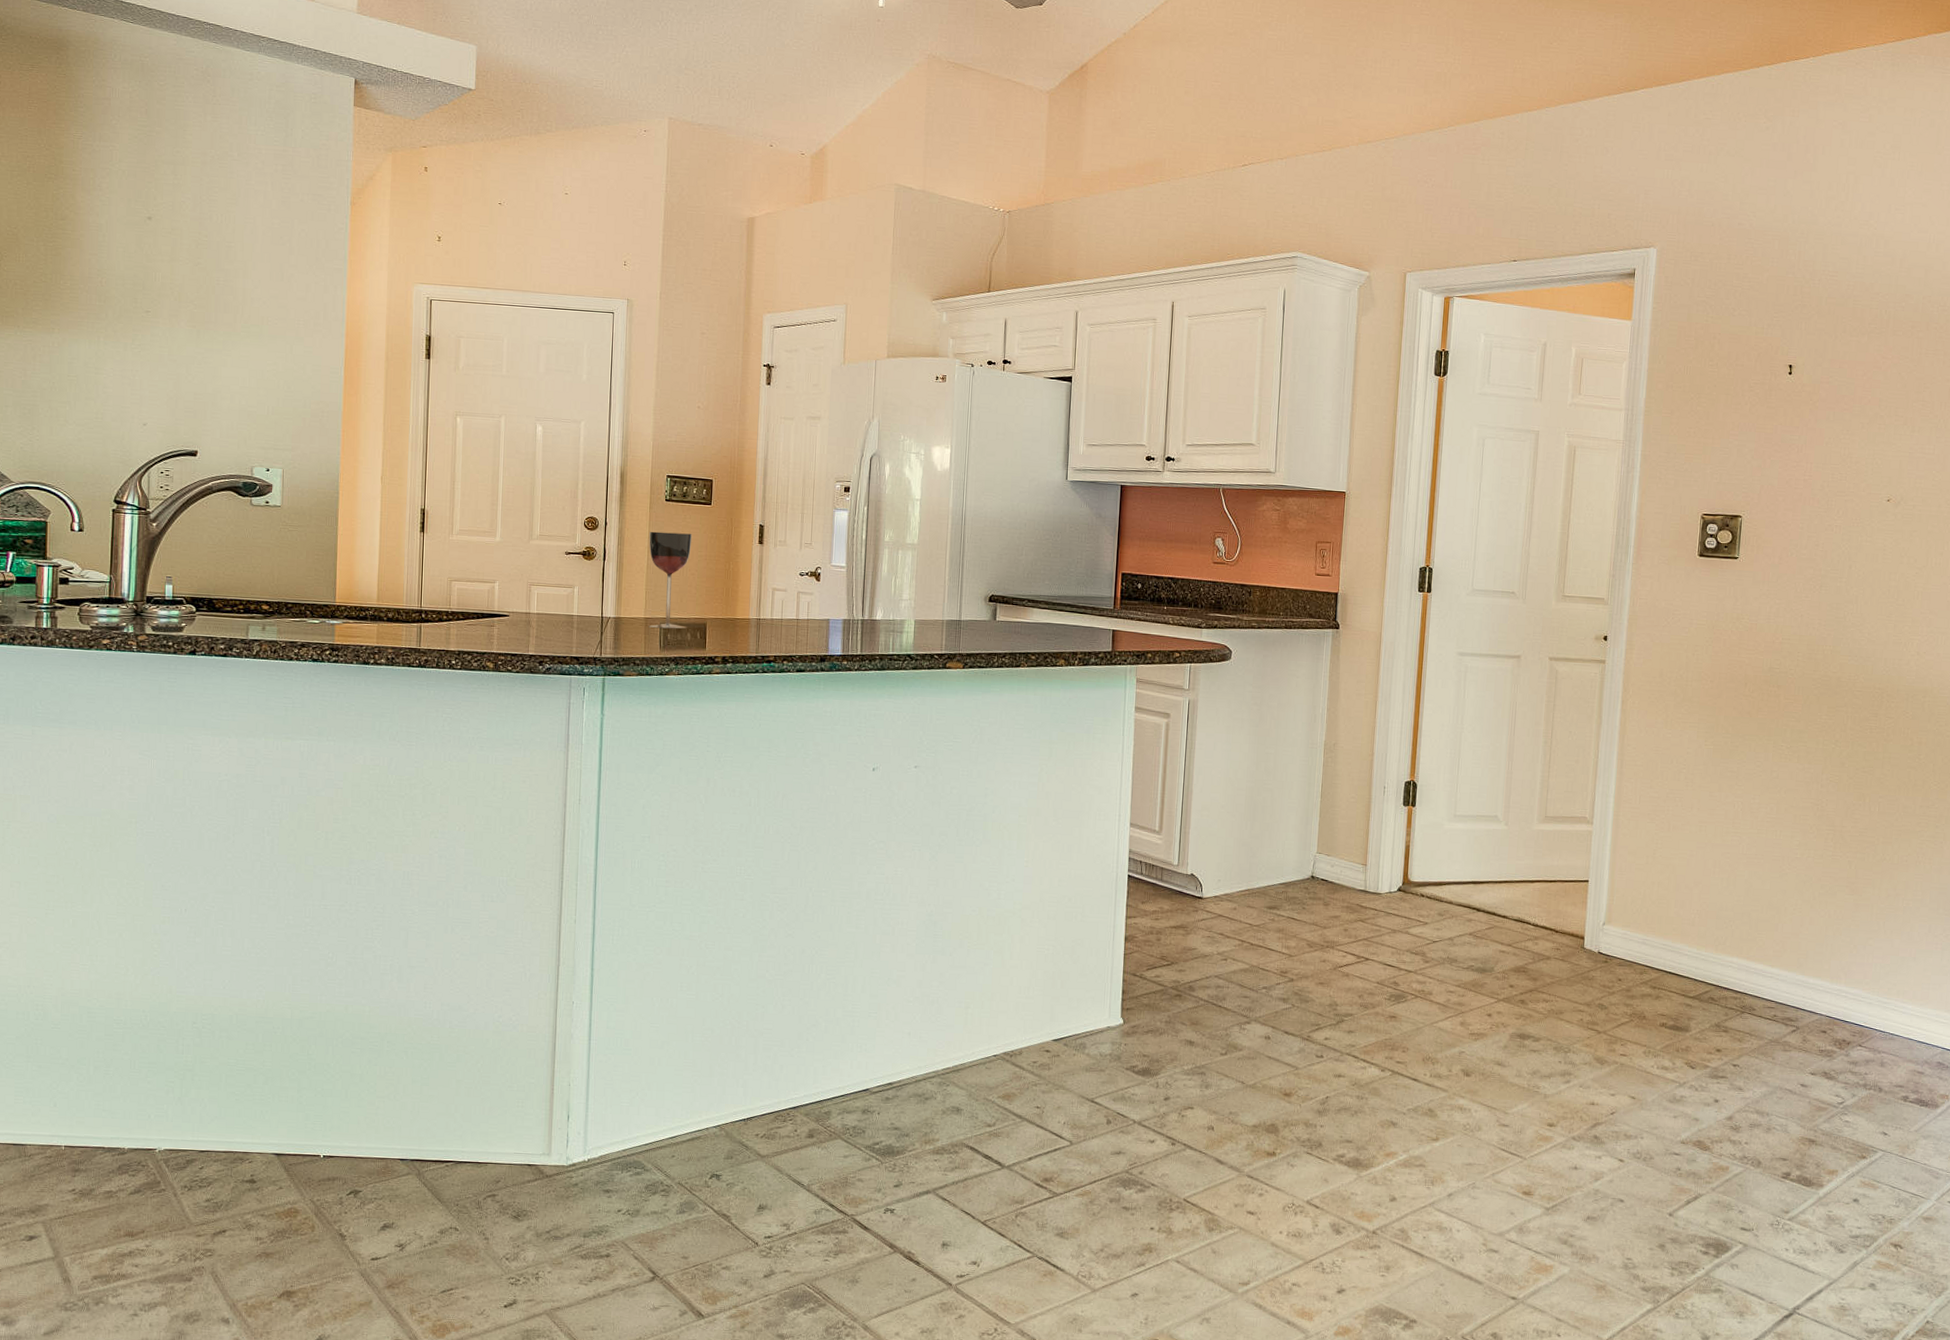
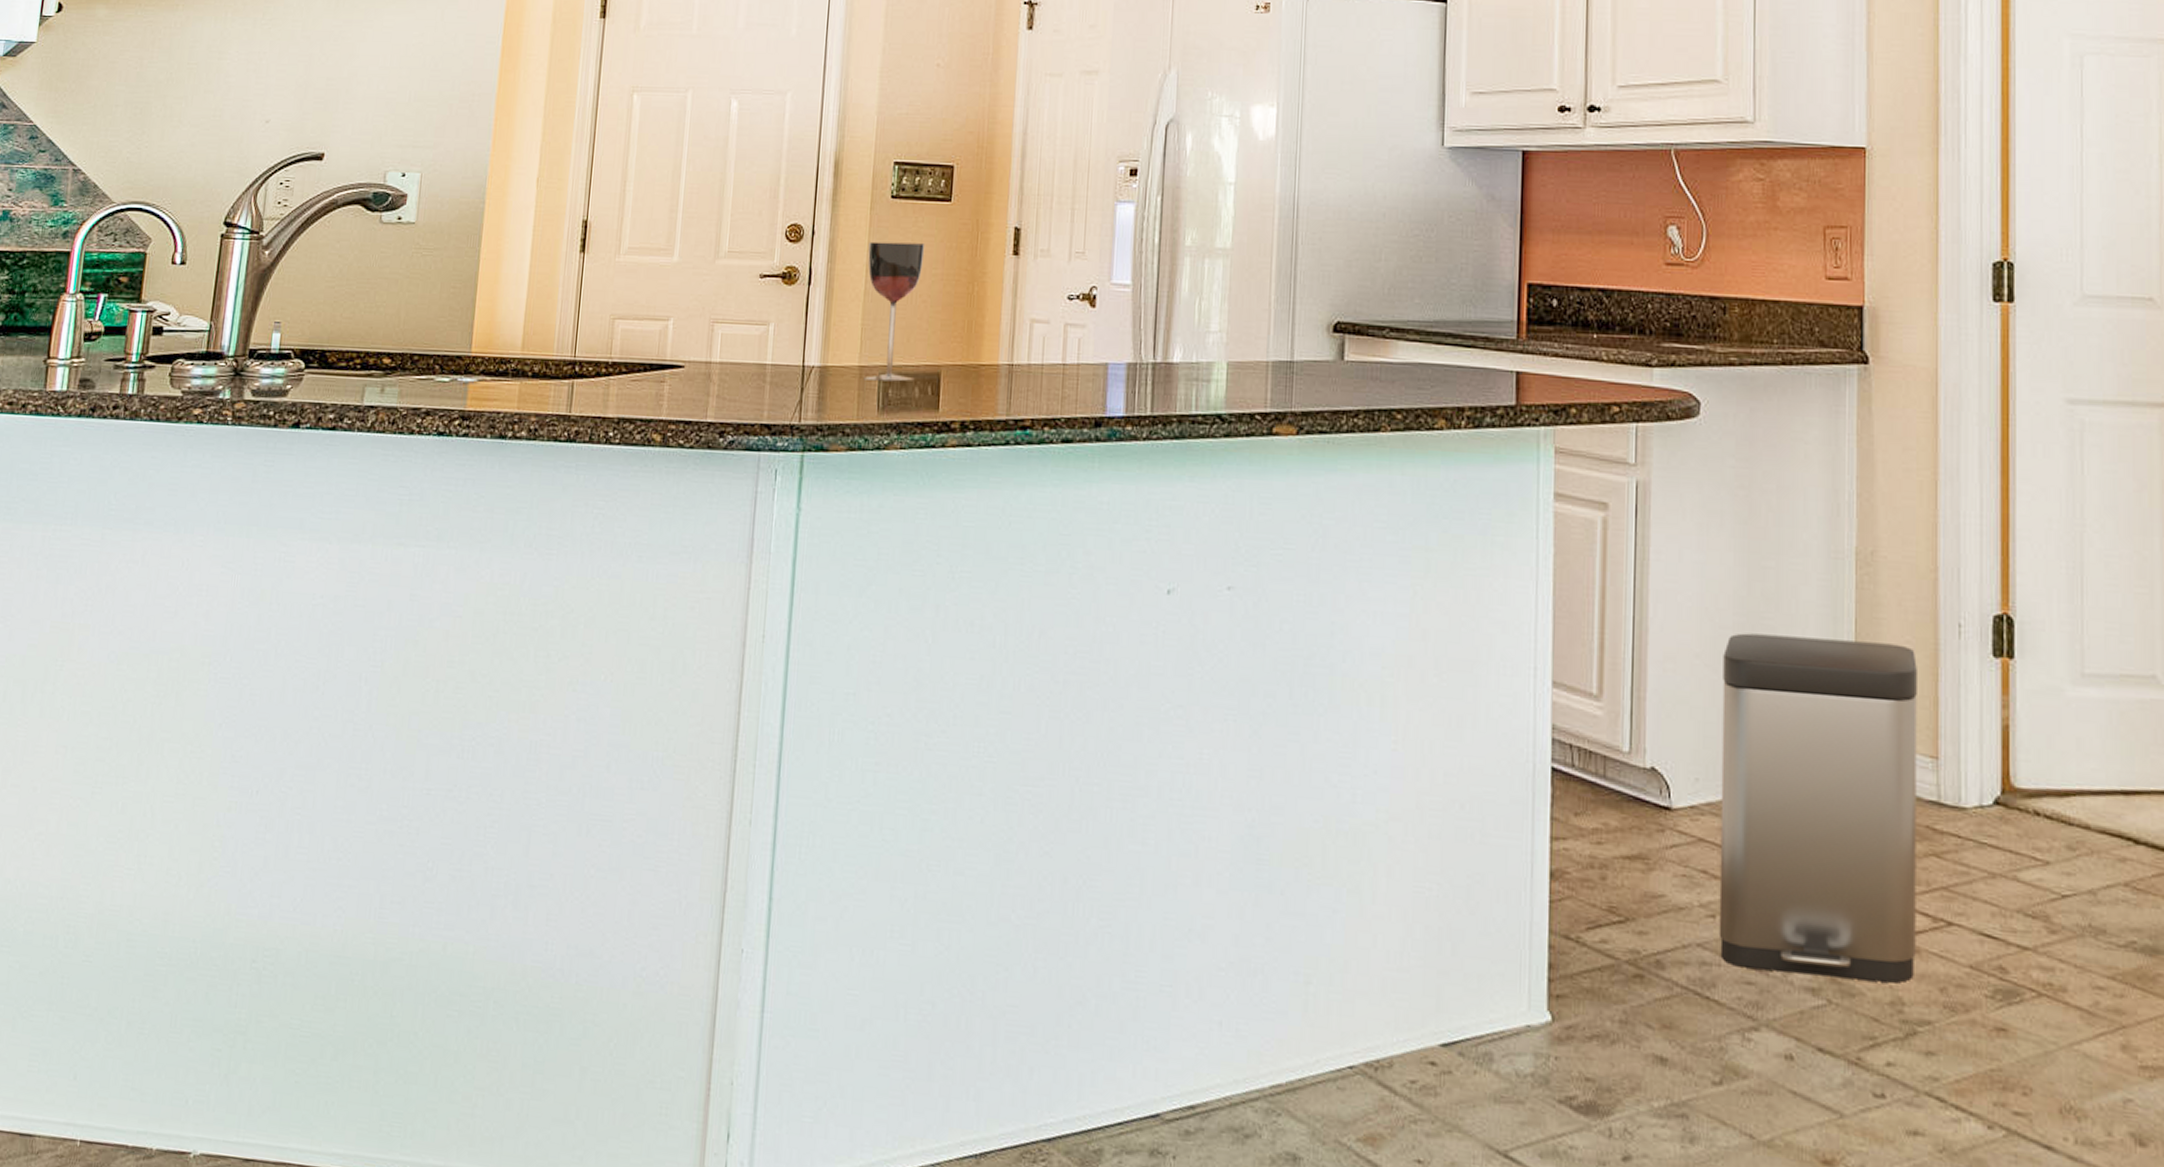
pedal bin: none [1228,793,1358,994] -> present [1719,633,1917,983]

